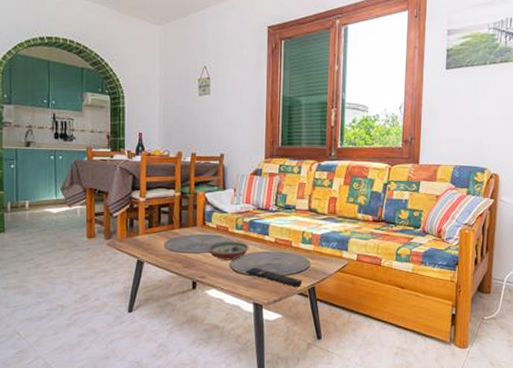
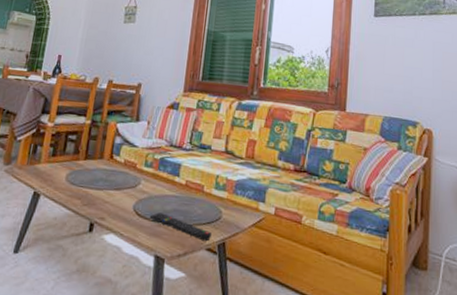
decorative bowl: present [207,241,249,260] -> none [110,178,157,202]

